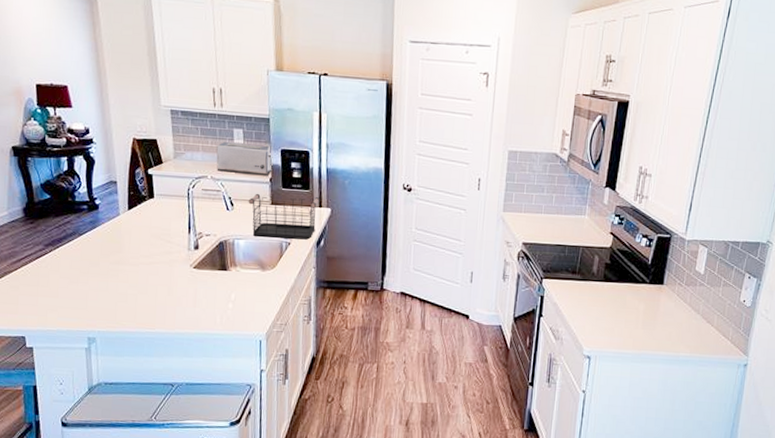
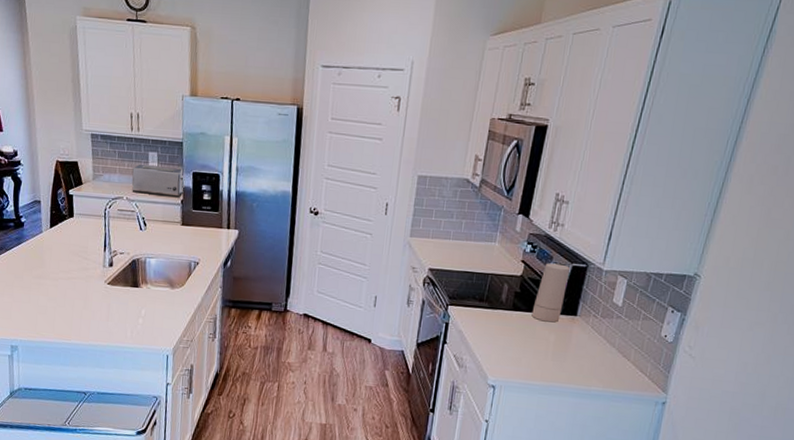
dish rack: present [248,193,320,240] -> none [160,214,228,260]
canister: none [621,234,656,292] -> present [531,263,571,323]

